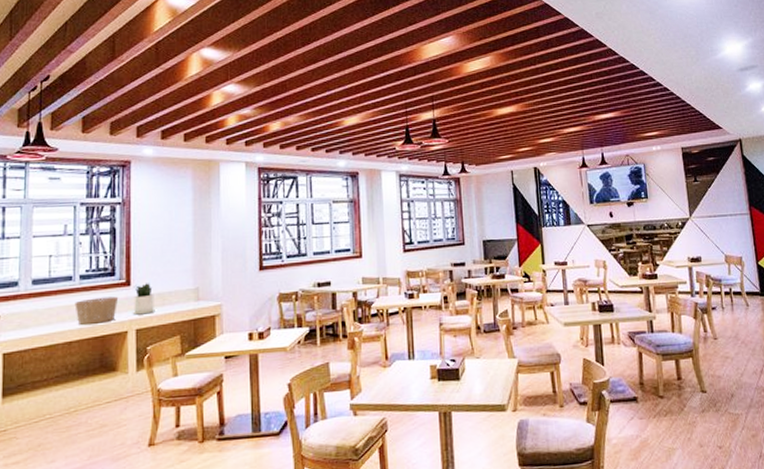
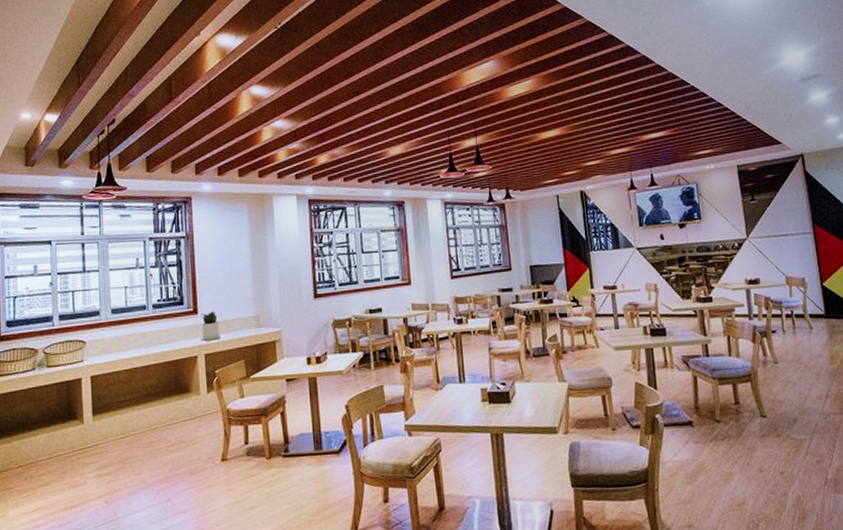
basket: present [74,296,119,326] -> none [149,324,188,351]

